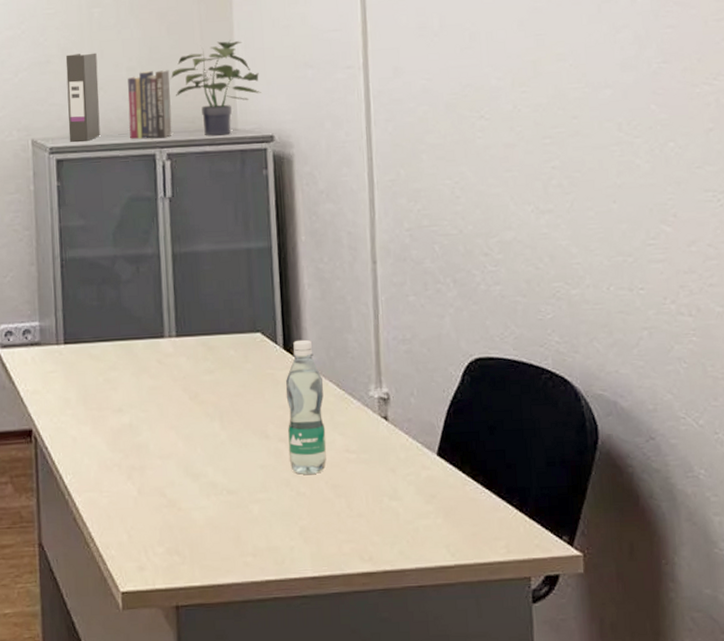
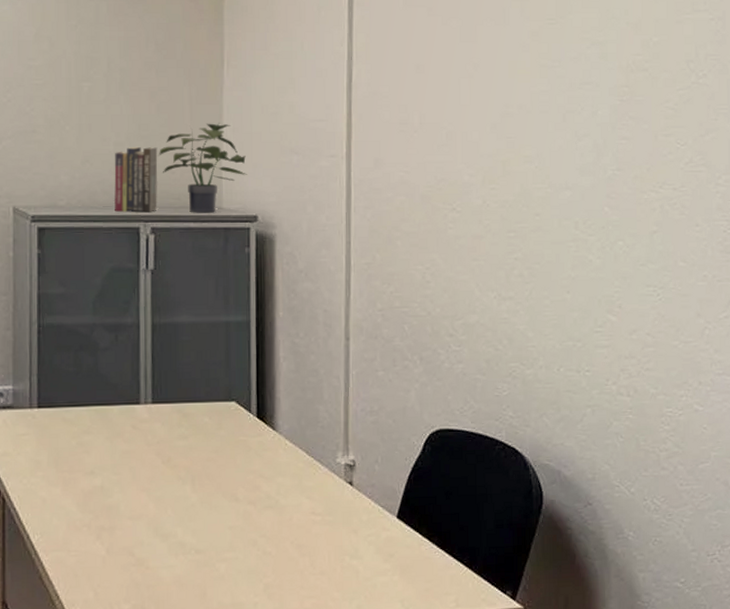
binder: present [65,53,100,142] -> none [52,126,85,212]
bottle: present [285,339,327,475] -> none [256,409,294,535]

